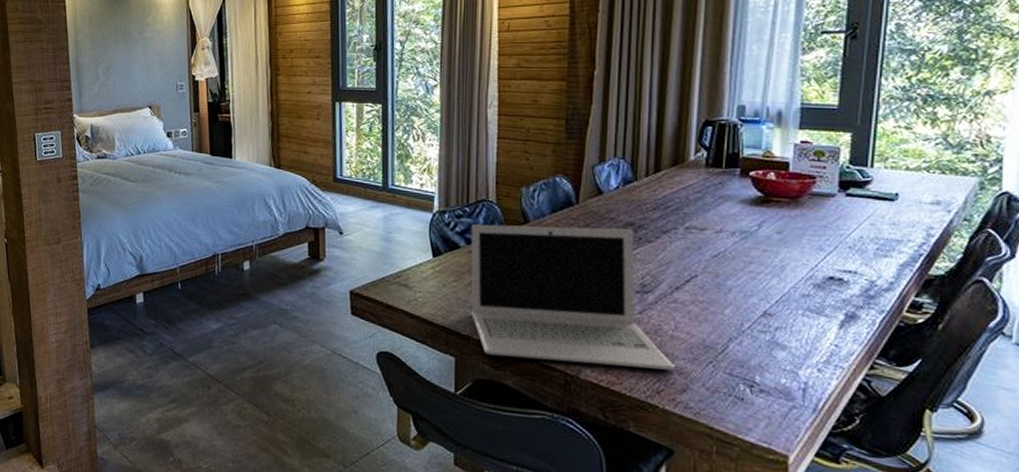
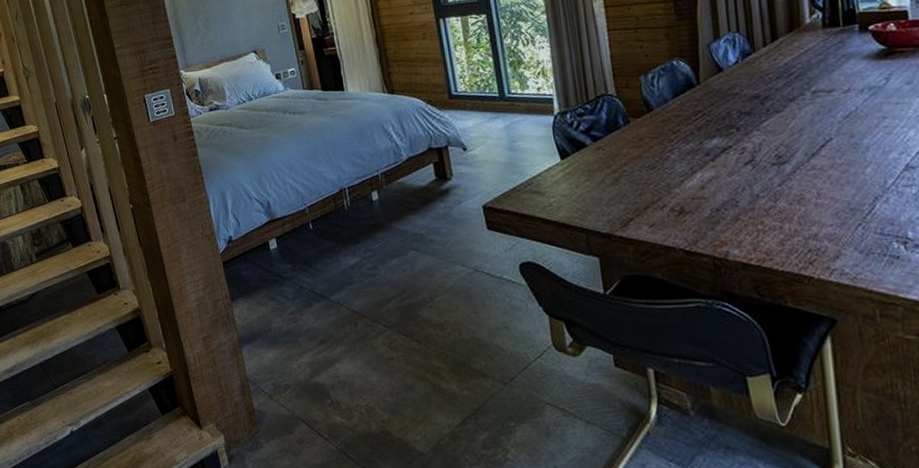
laptop: present [471,224,676,371] -> none [594,102,825,250]

